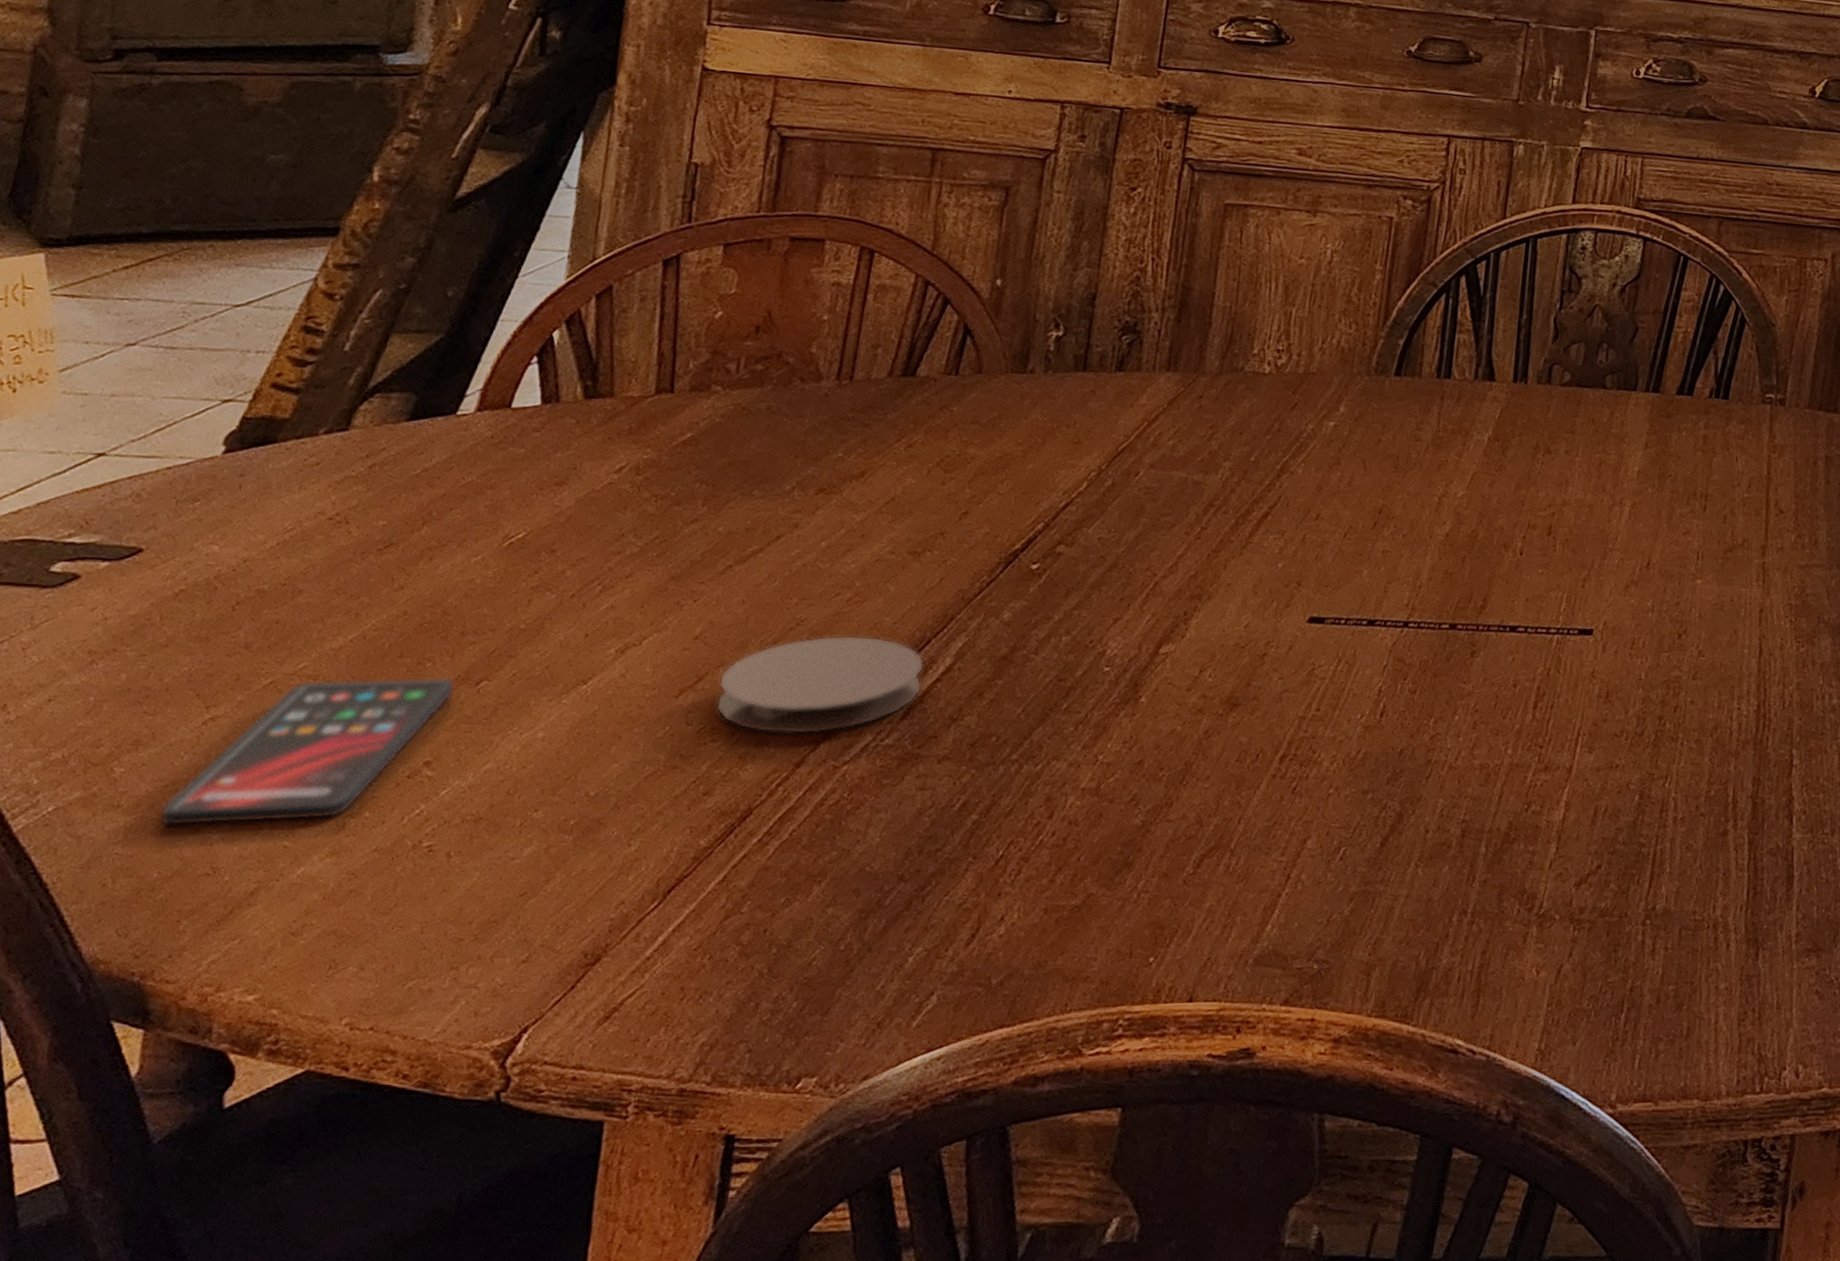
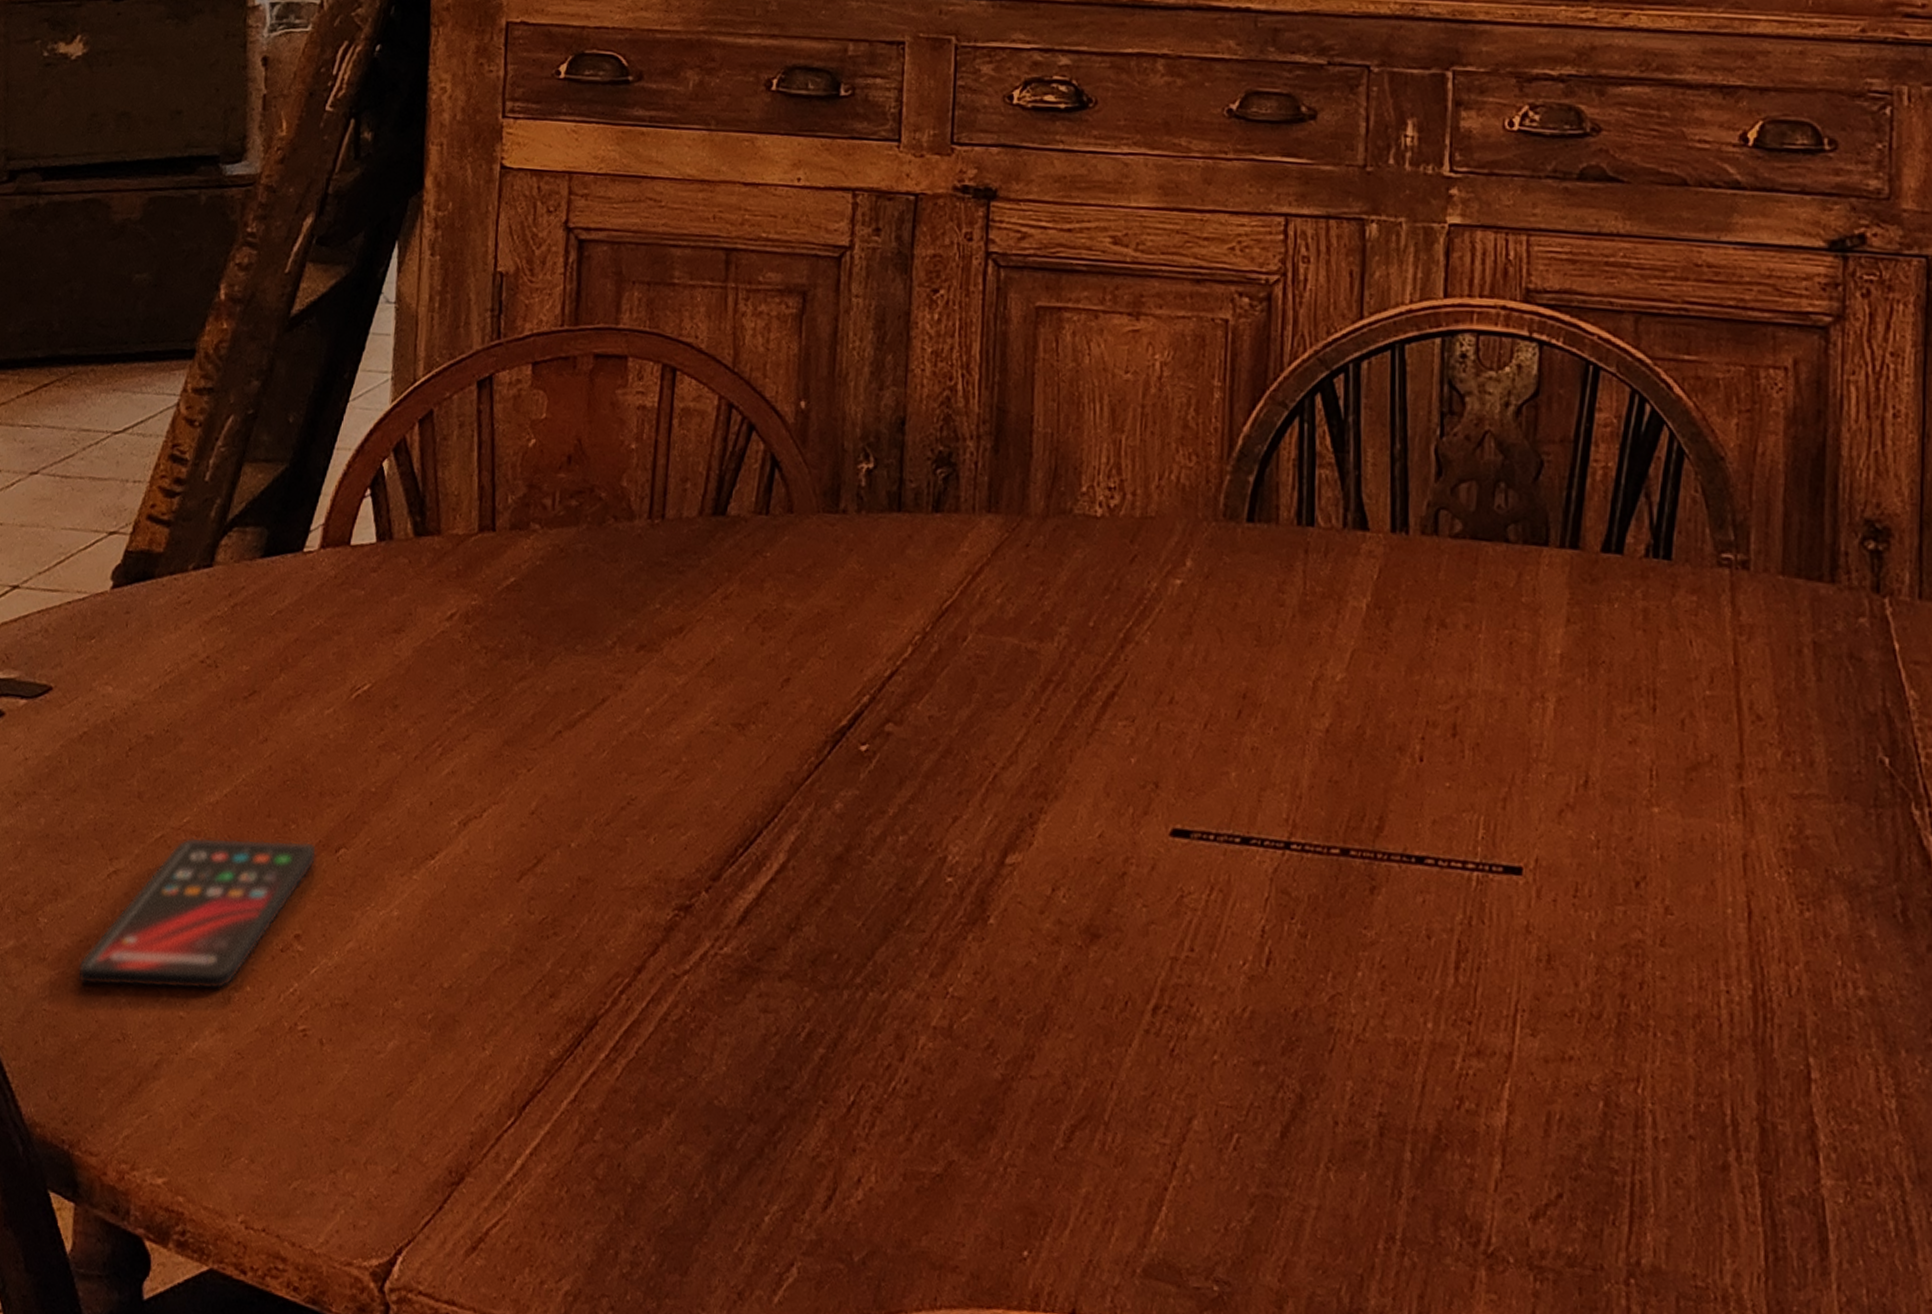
coaster: present [716,635,924,735] -> none [556,819,757,934]

